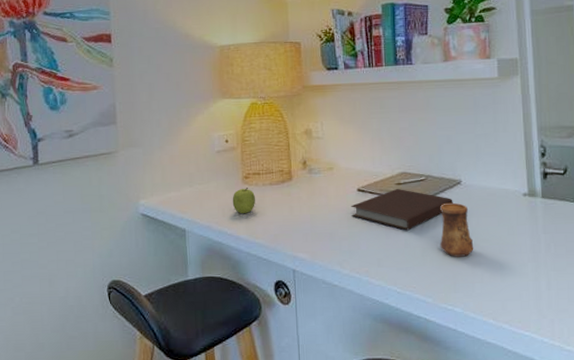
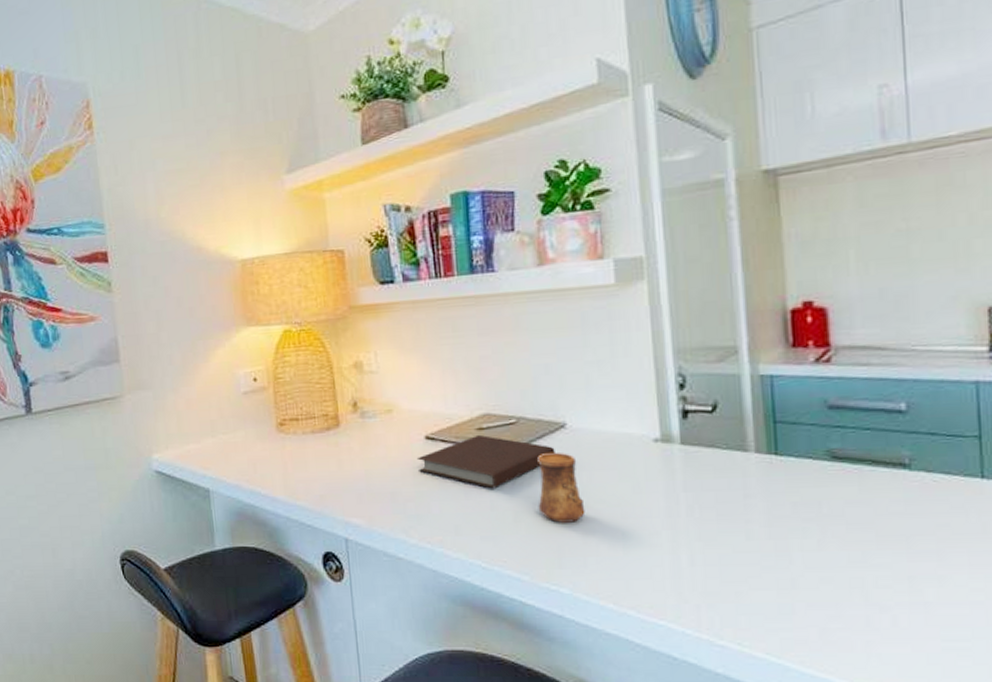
fruit: present [232,188,255,214] -> none [265,437,294,470]

